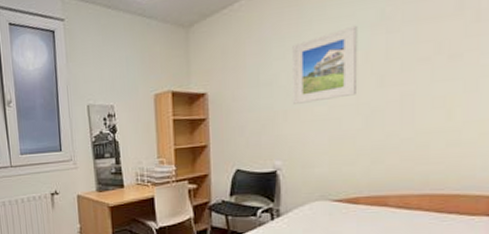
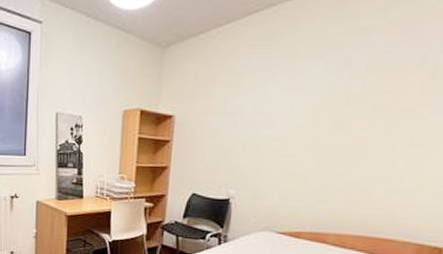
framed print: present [292,25,358,104] -> none [254,67,325,137]

